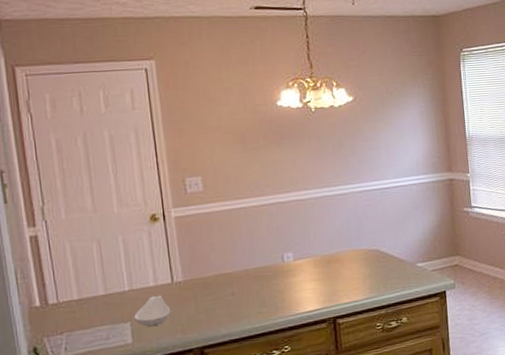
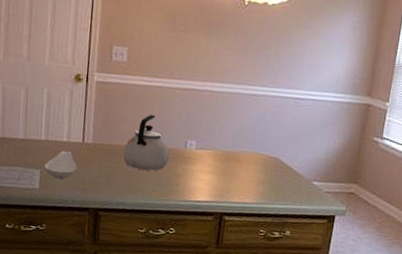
kettle: none [218,236,269,296] -> present [123,114,170,171]

